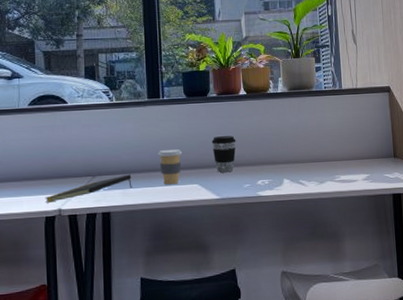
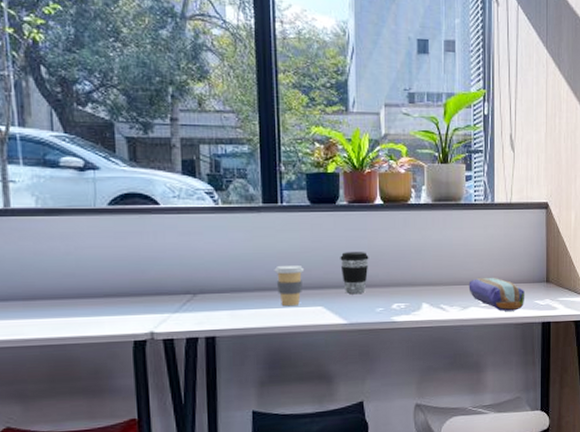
notepad: present [45,174,132,203] -> none [132,293,243,324]
pencil case: none [323,154,376,185] -> present [468,277,526,311]

